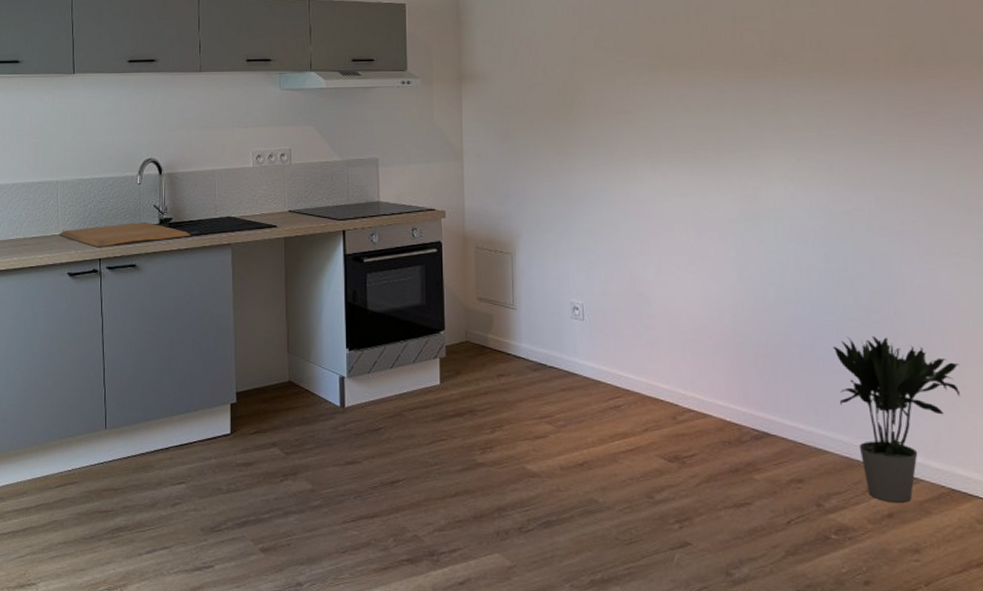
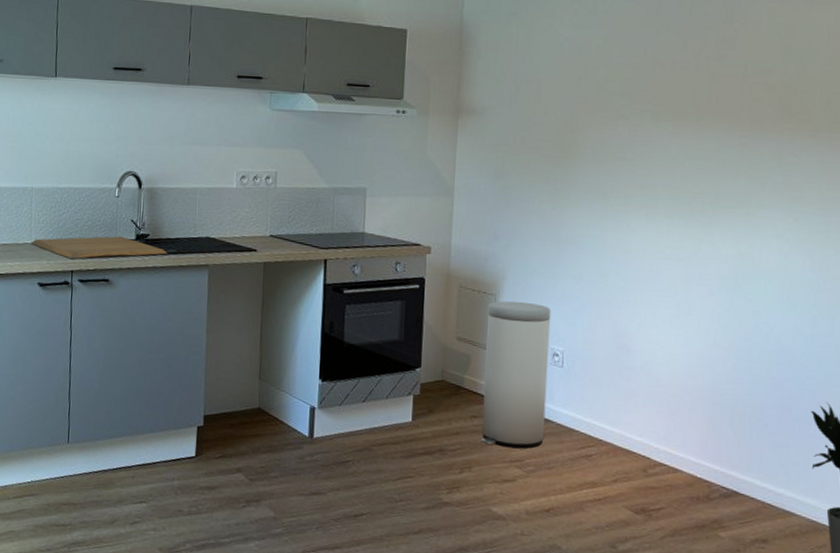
pedal bin: none [505,258,572,404] -> present [481,301,552,449]

